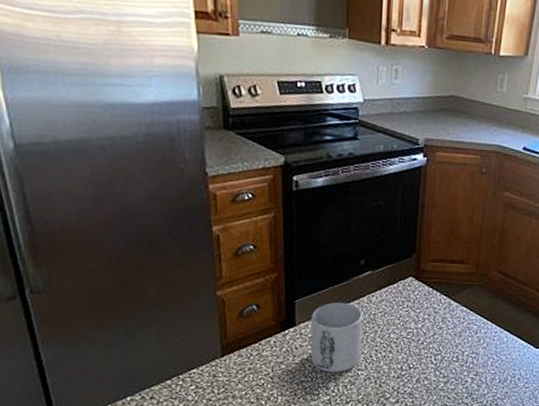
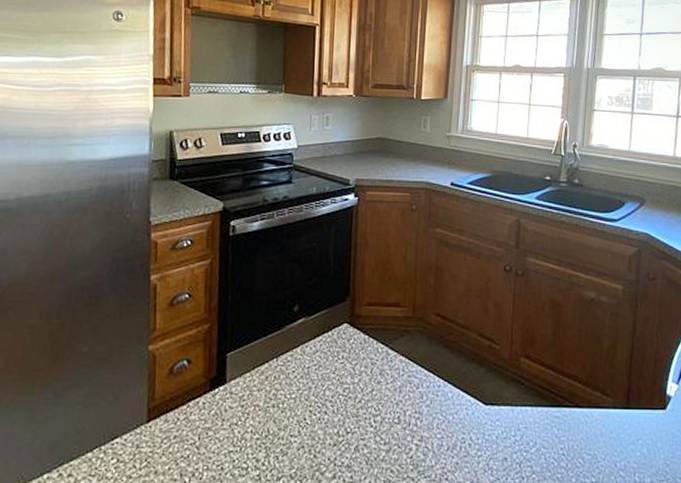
mug: present [310,301,364,372] -> none [240,354,297,439]

